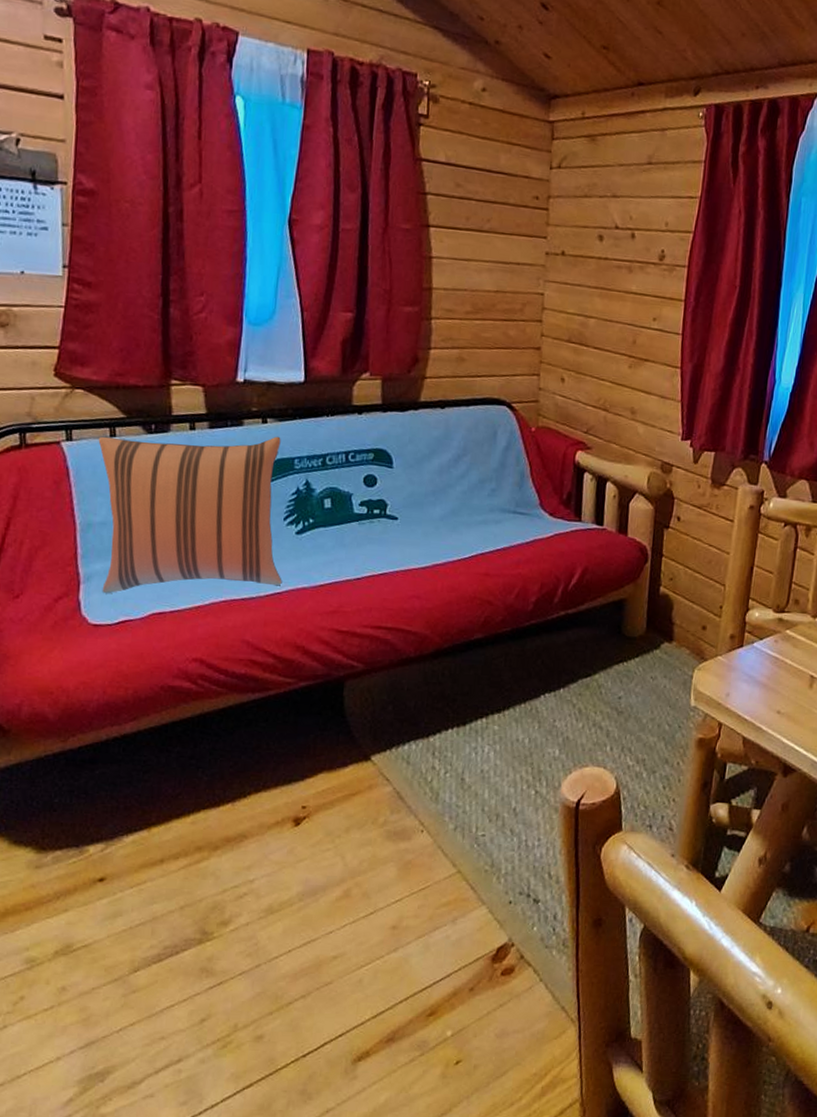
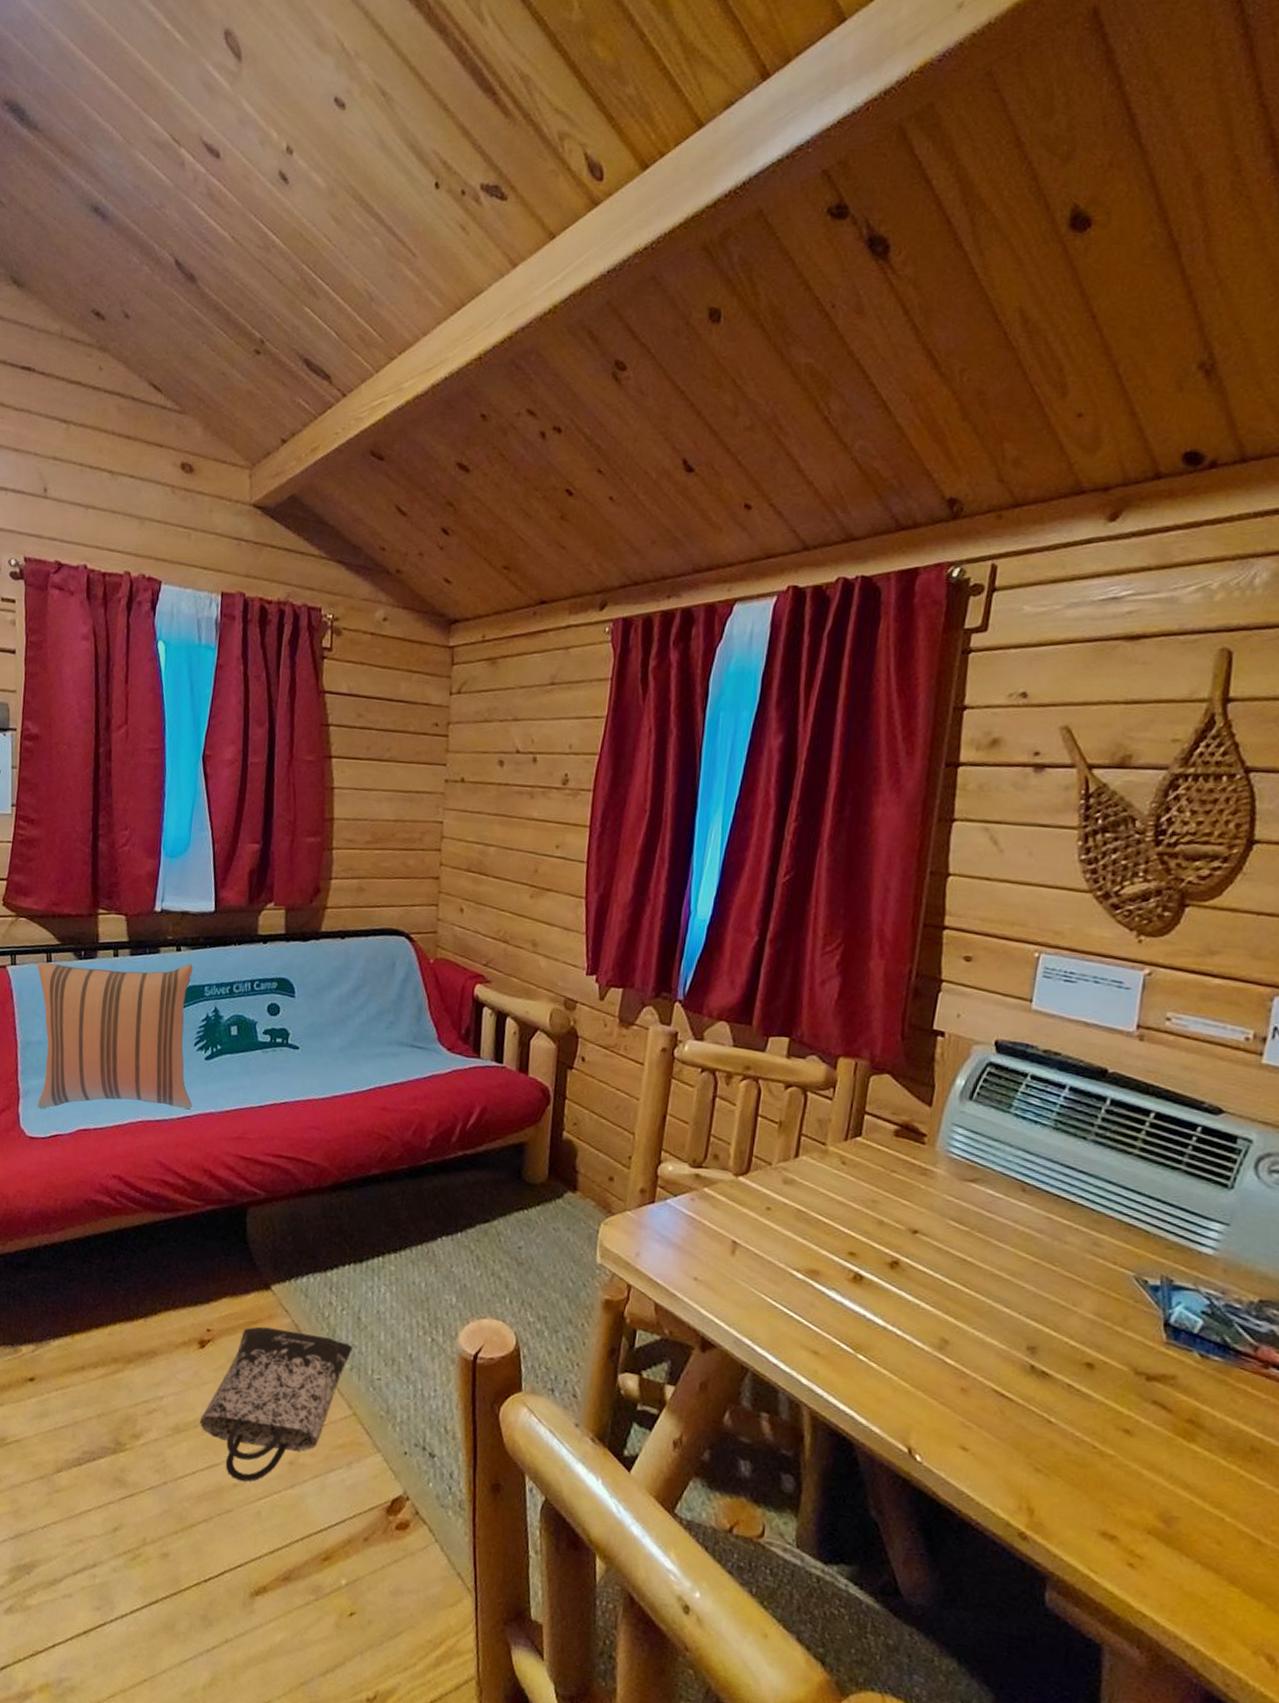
tote bag: none [296,798,457,952] -> present [200,1326,353,1482]

